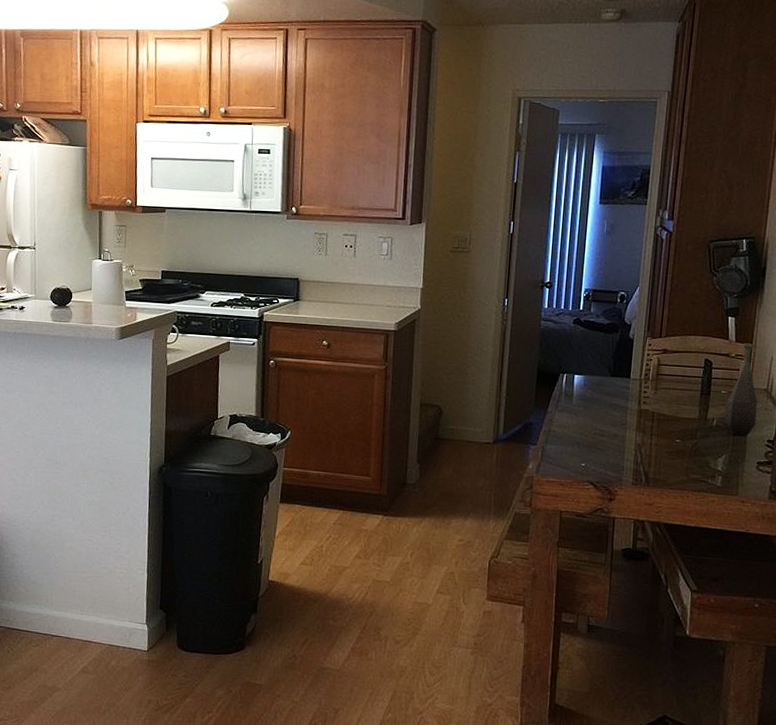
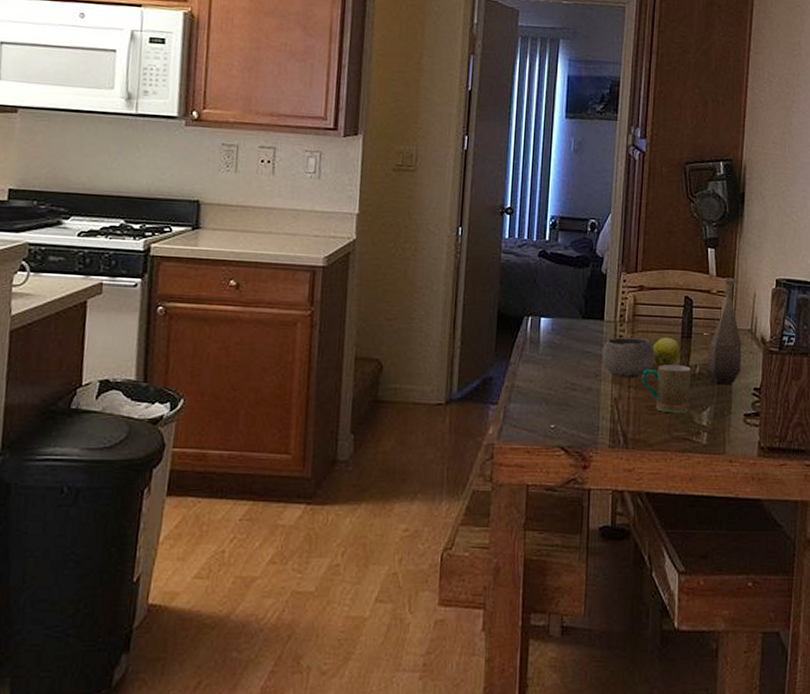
bowl: none [628,393,676,428] -> present [602,337,655,379]
mug: none [663,417,708,459] -> present [641,364,691,413]
apple: none [673,393,700,419] -> present [652,337,681,366]

